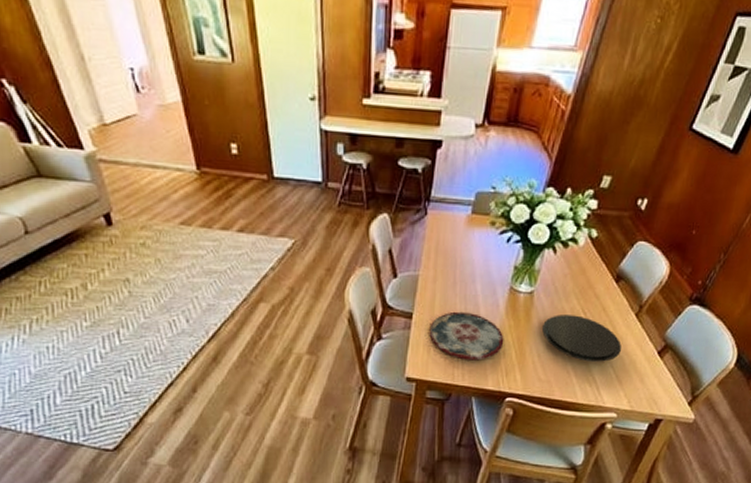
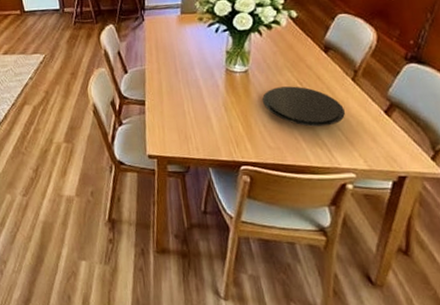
plate: present [429,311,504,361] -> none [161,94,229,136]

